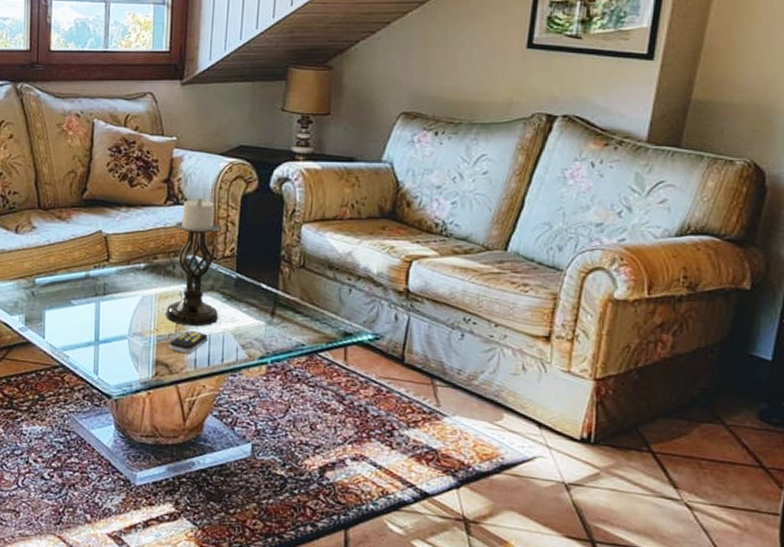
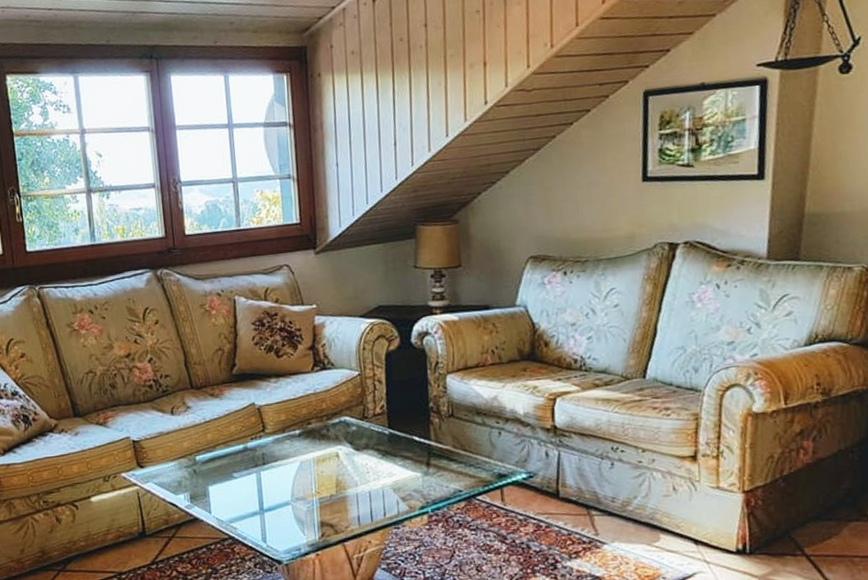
candle holder: present [166,197,221,327] -> none [324,360,377,485]
remote control: present [169,330,208,354] -> none [331,489,369,513]

